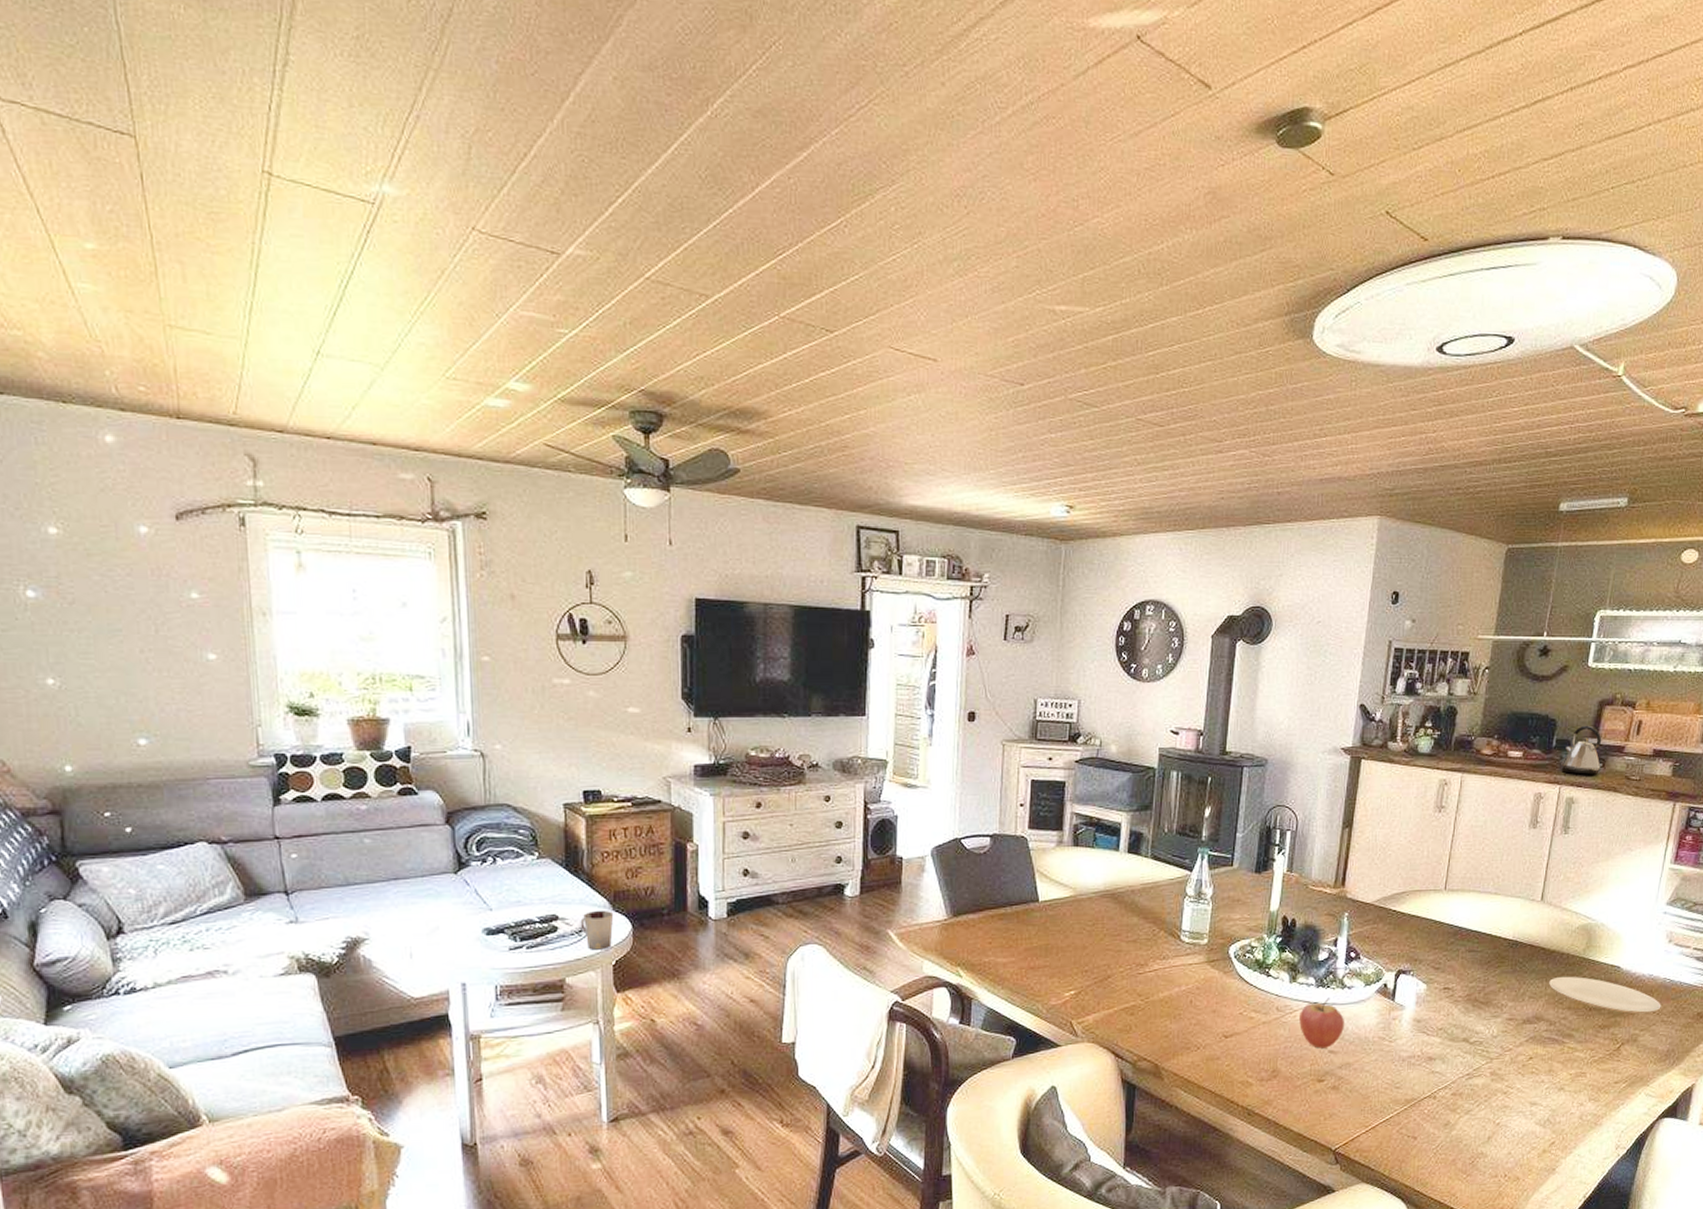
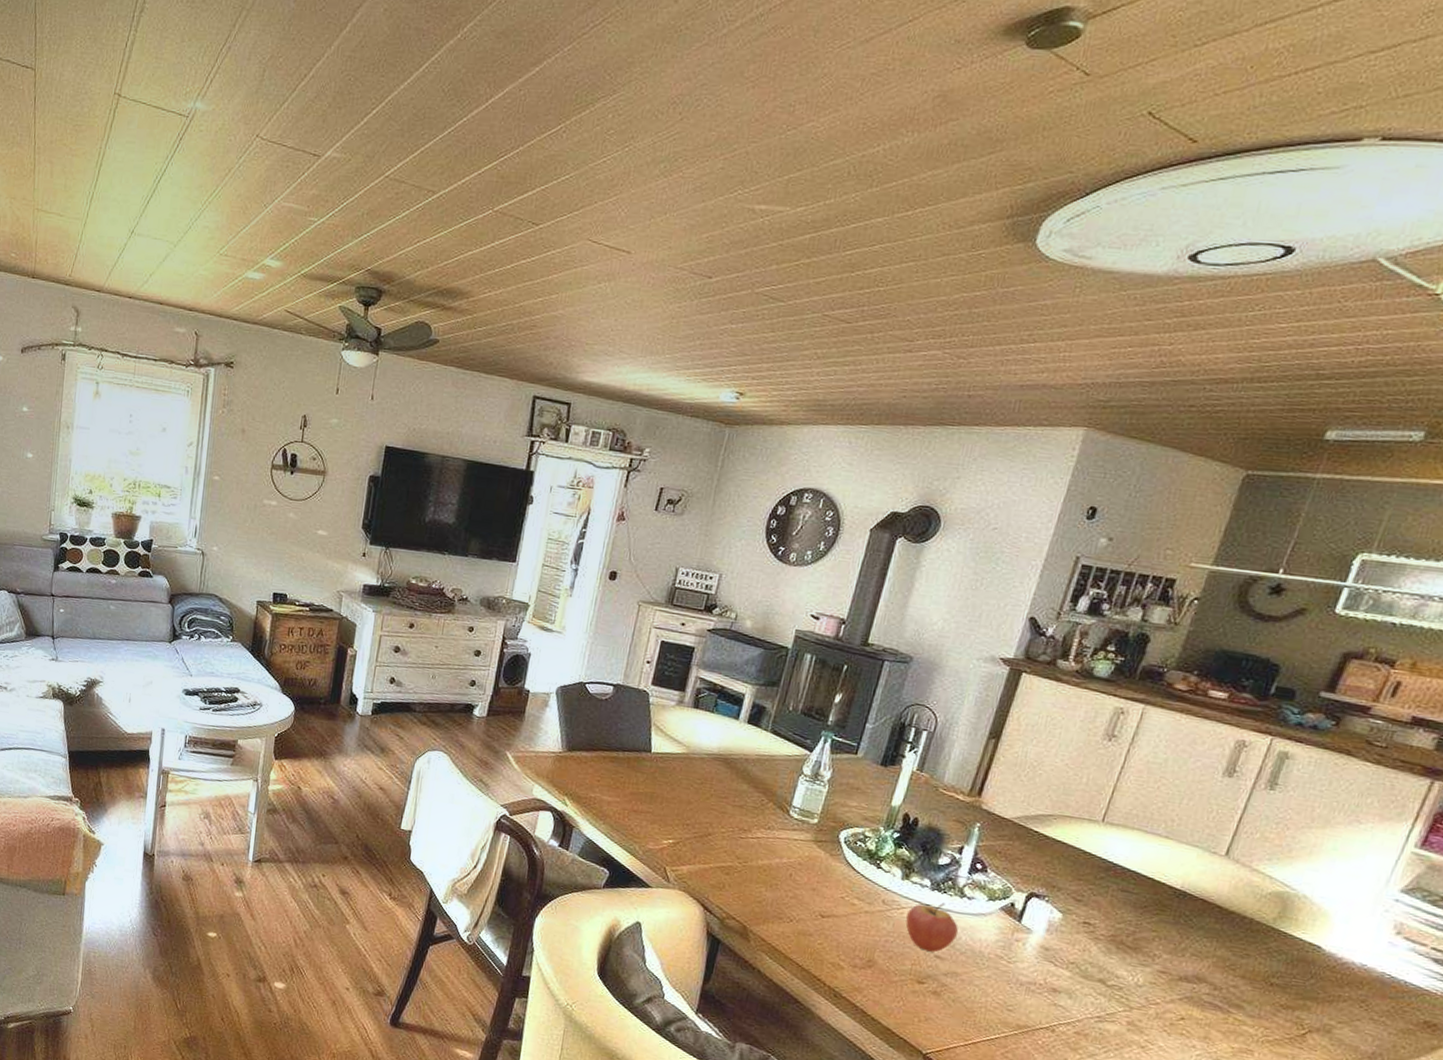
cup: present [580,910,614,950] -> none [255,690,282,723]
plate: present [1549,976,1661,1014] -> none [1220,940,1373,1007]
kettle: present [1561,725,1602,778] -> none [1277,676,1341,735]

